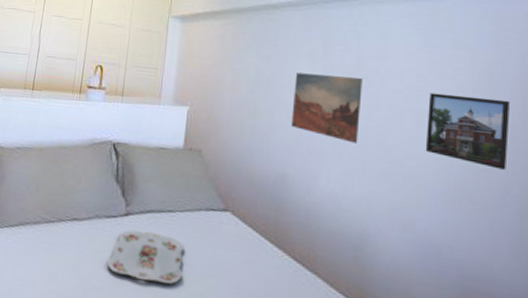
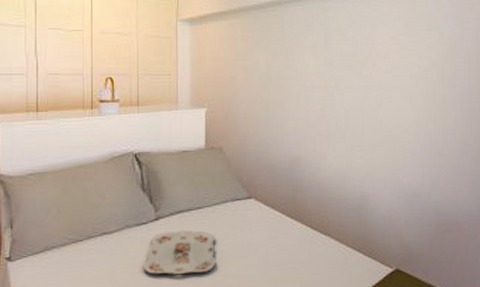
wall art: present [291,72,363,144] -> none [300,63,358,122]
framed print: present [425,92,511,170] -> none [408,70,468,126]

